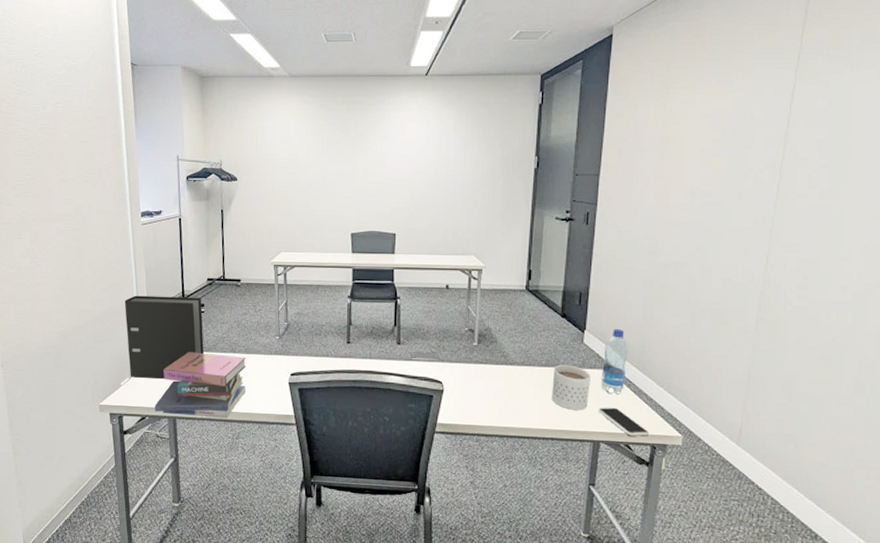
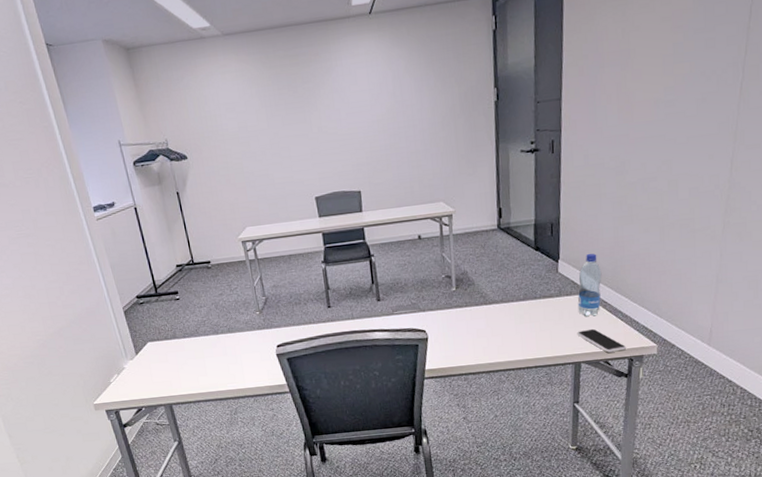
binder: present [124,295,205,379] -> none [96,285,188,373]
books: present [154,352,246,418] -> none [148,336,236,402]
mug: present [552,364,591,410] -> none [531,295,568,338]

